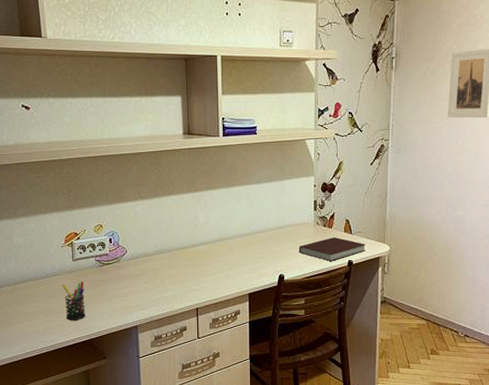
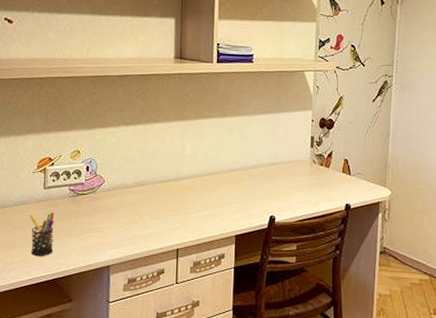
notebook: present [298,237,366,261] -> none [292,178,365,204]

